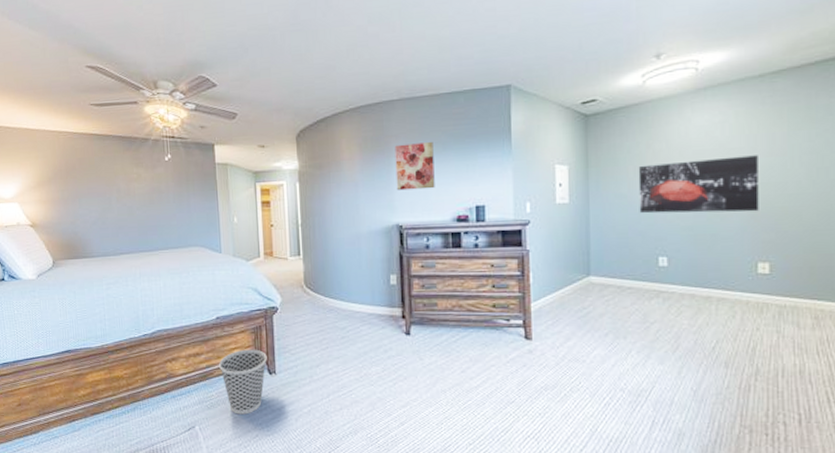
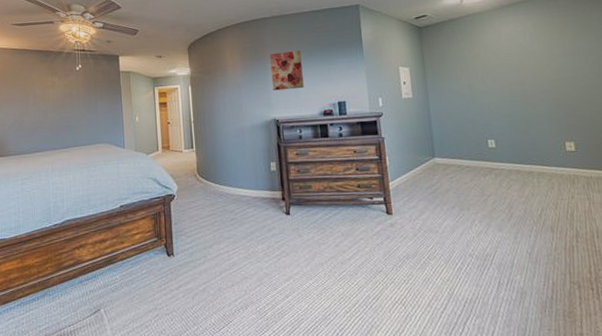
wastebasket: present [219,349,267,415] -> none [122,233,166,296]
wall art: present [638,155,759,214] -> none [464,56,560,105]

